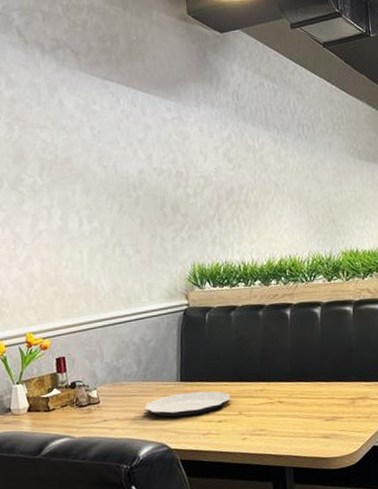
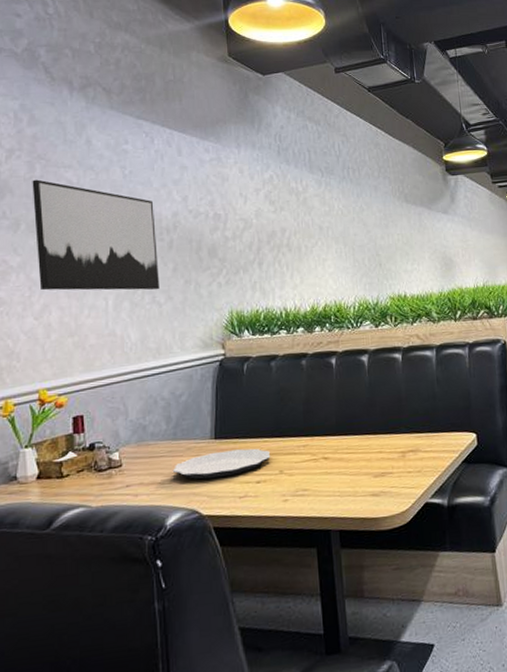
wall art: none [12,140,128,244] -> present [32,179,160,291]

